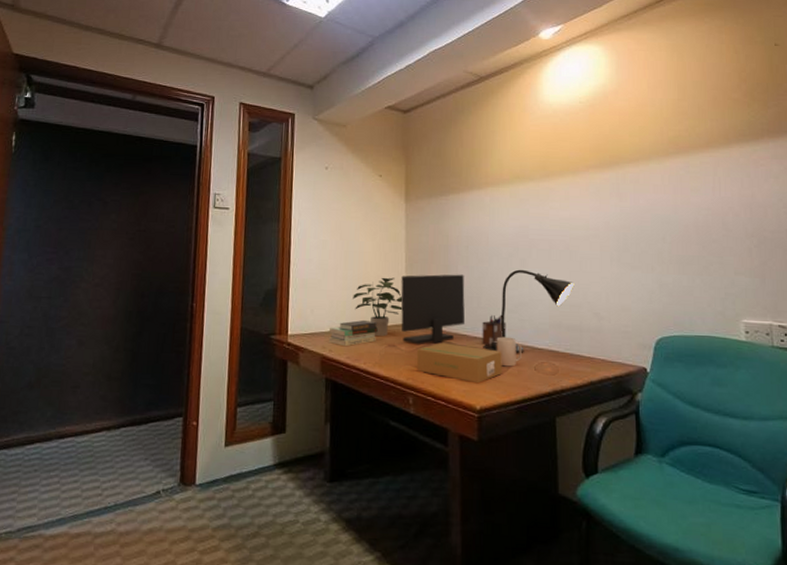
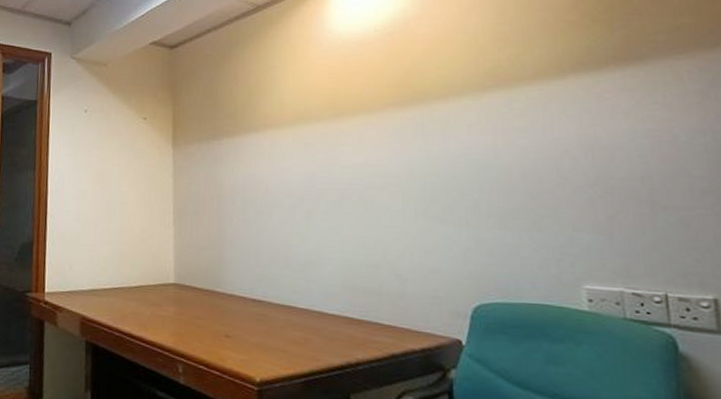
books: present [328,320,378,347] -> none [88,278,143,307]
potted plant: present [353,277,403,337] -> none [115,230,171,297]
computer monitor: present [401,274,466,345] -> none [168,227,242,307]
box: present [416,342,502,384] -> none [186,305,286,353]
desk organizer: present [482,314,506,345] -> none [261,274,290,309]
desk lamp: present [483,269,575,354] -> none [263,223,371,320]
mug: present [496,336,522,367] -> none [278,299,308,335]

